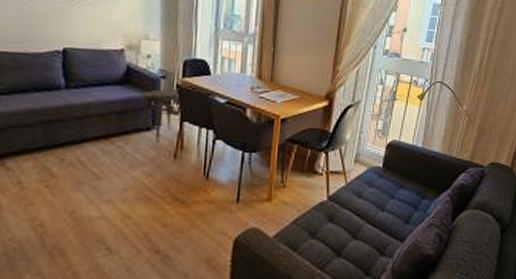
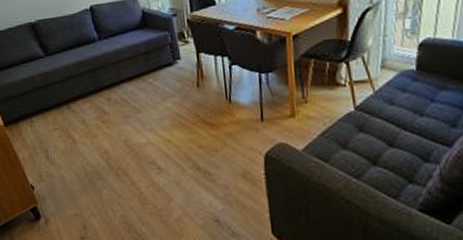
side table: present [142,88,184,143] -> none [159,23,199,75]

